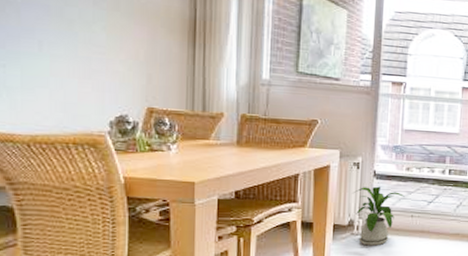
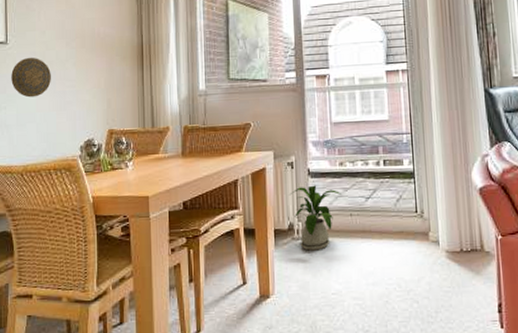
decorative plate: none [13,10,71,59] -> present [11,57,51,98]

